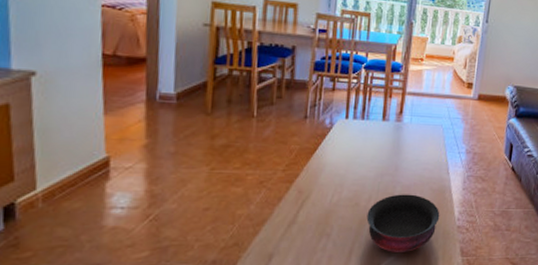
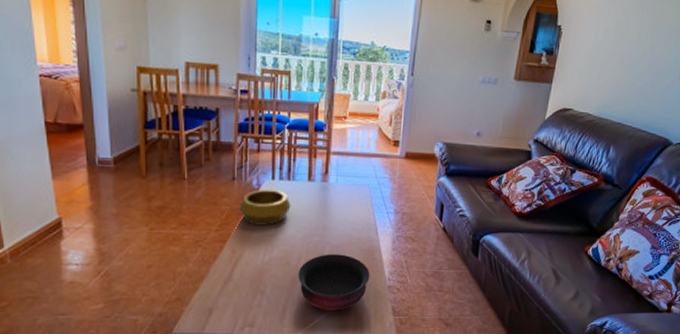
decorative bowl: none [309,128,364,165] -> present [239,189,291,226]

